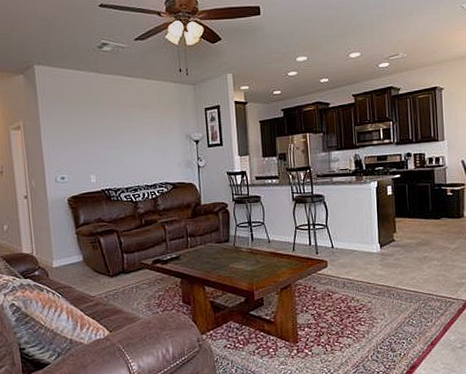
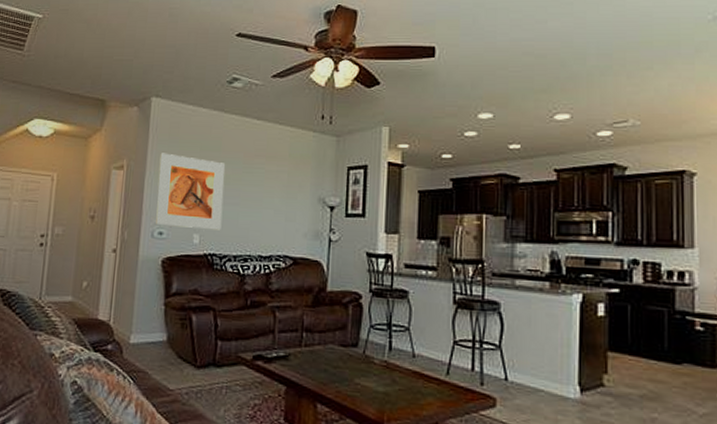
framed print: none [51,112,112,172] -> present [156,153,225,230]

